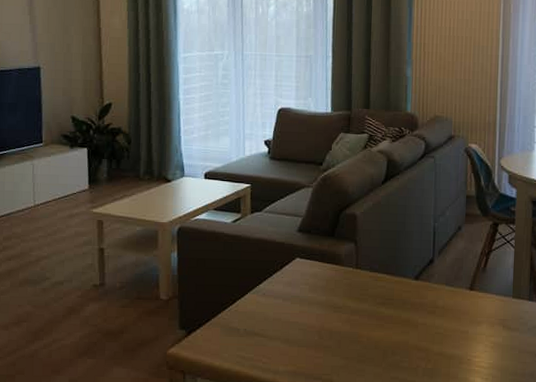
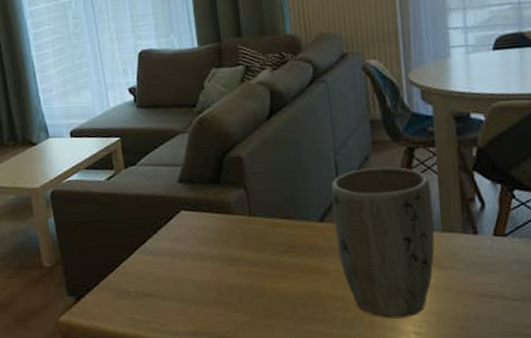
plant pot: none [426,236,508,371] -> present [331,167,435,319]

